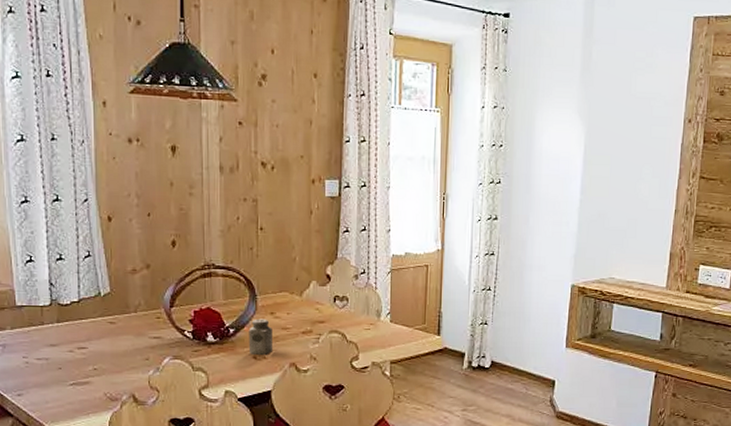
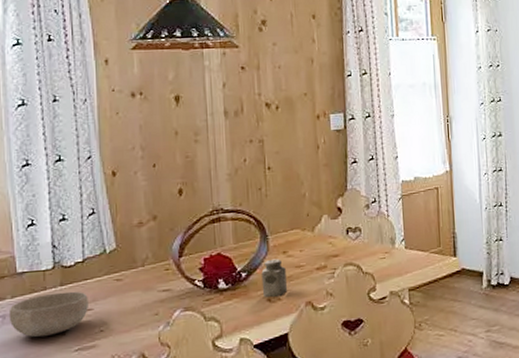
bowl: none [8,328,83,369] -> present [8,291,88,337]

